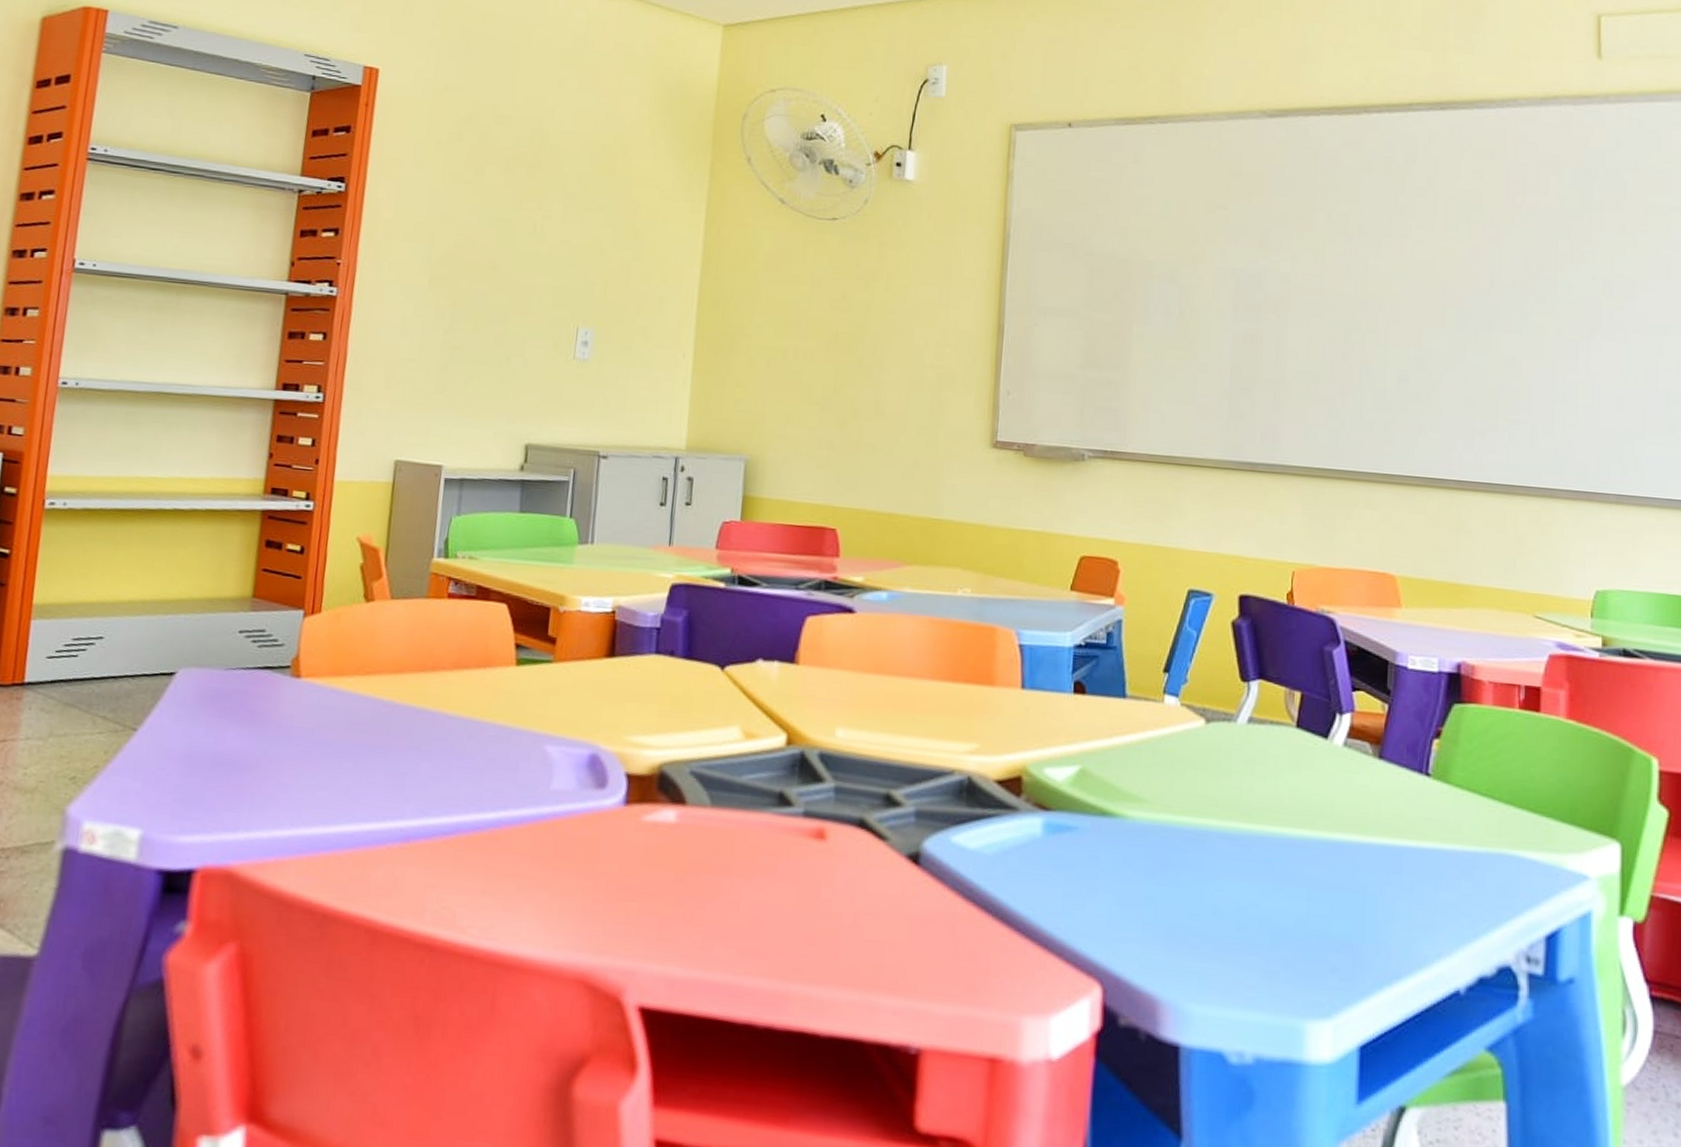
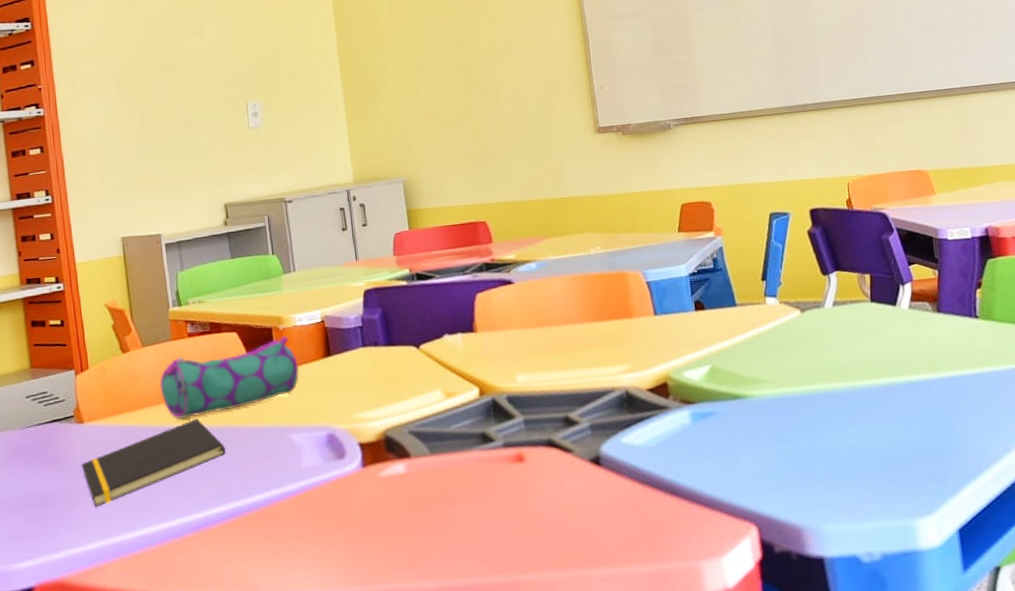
notepad: none [285,700,463,786] -> present [81,418,226,507]
pencil case: none [399,620,574,699] -> present [159,336,300,419]

